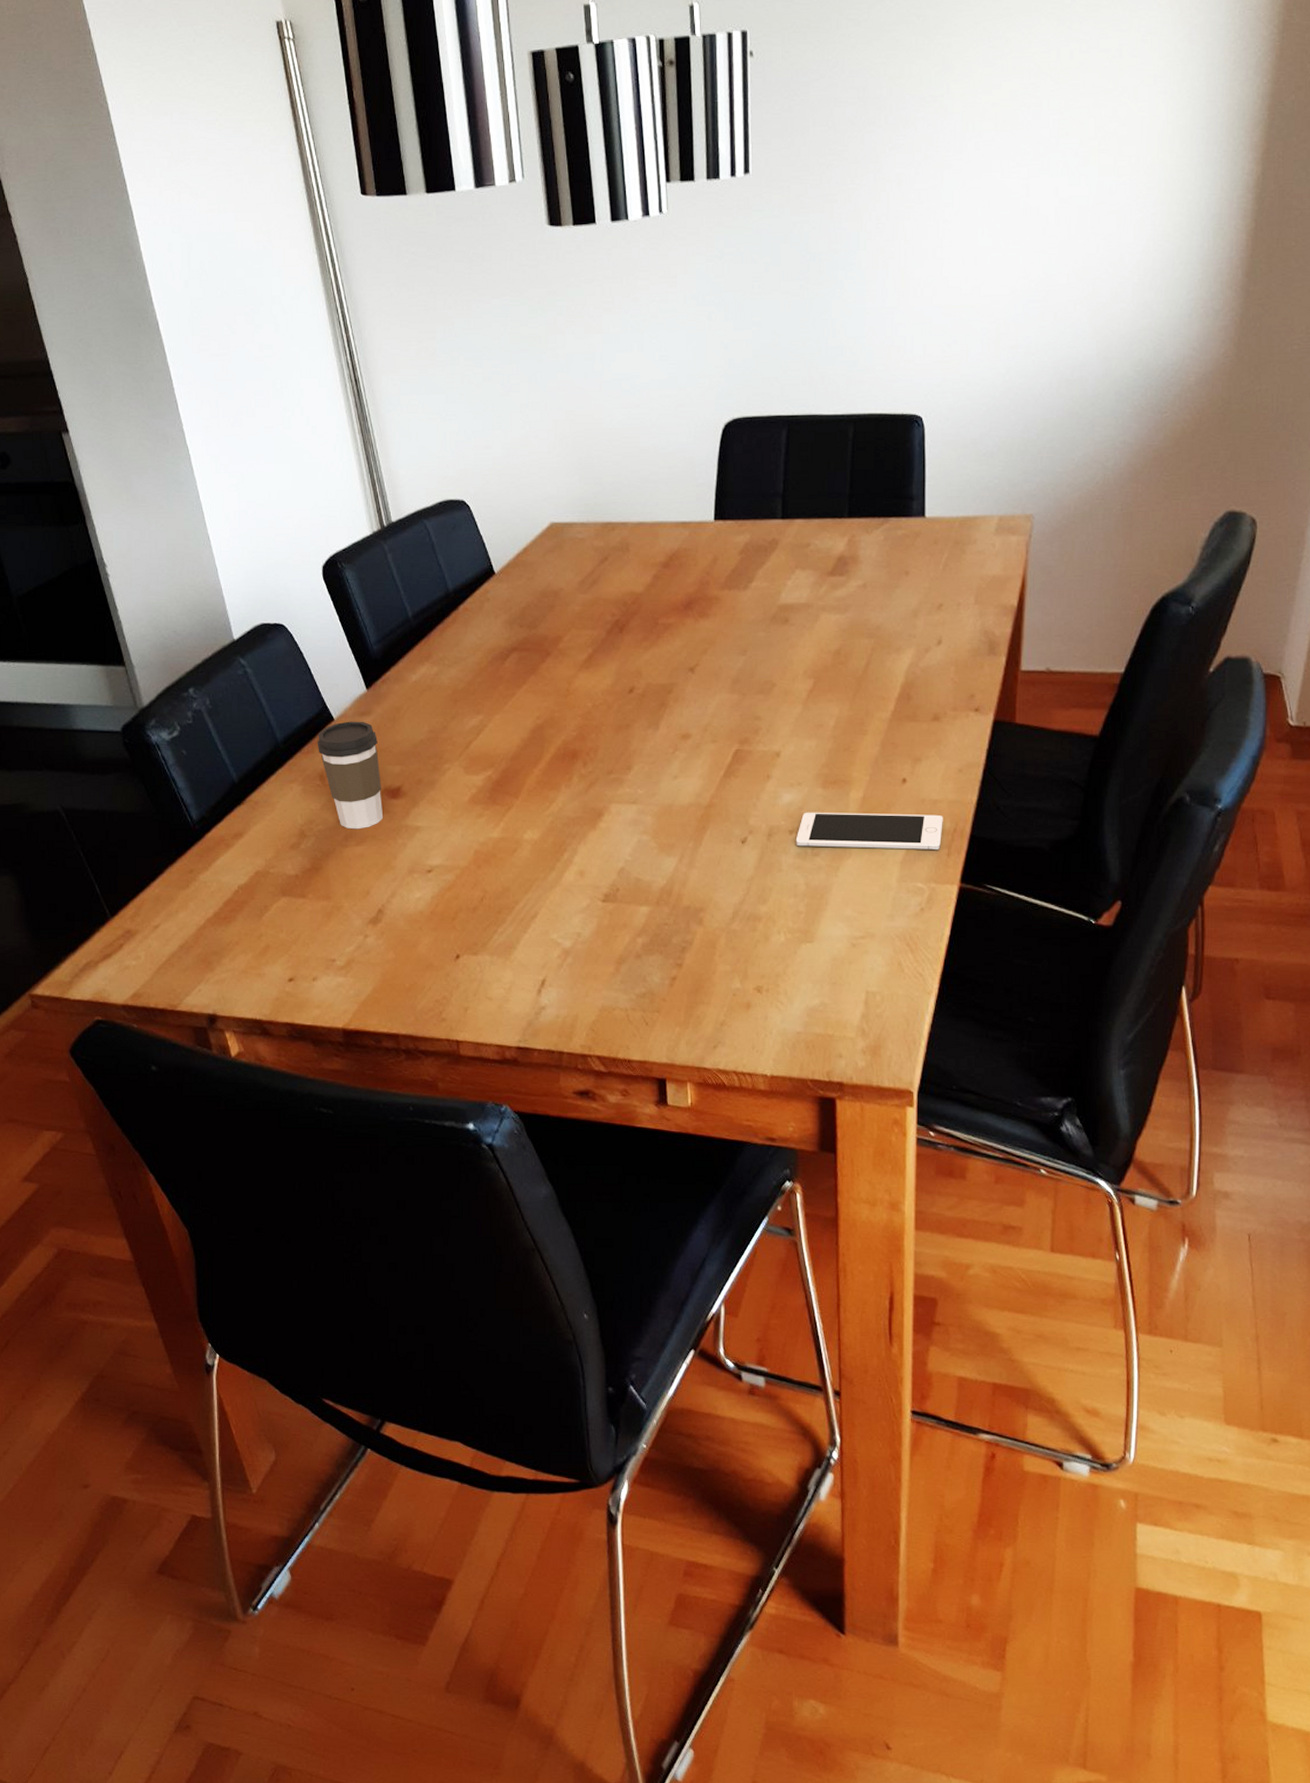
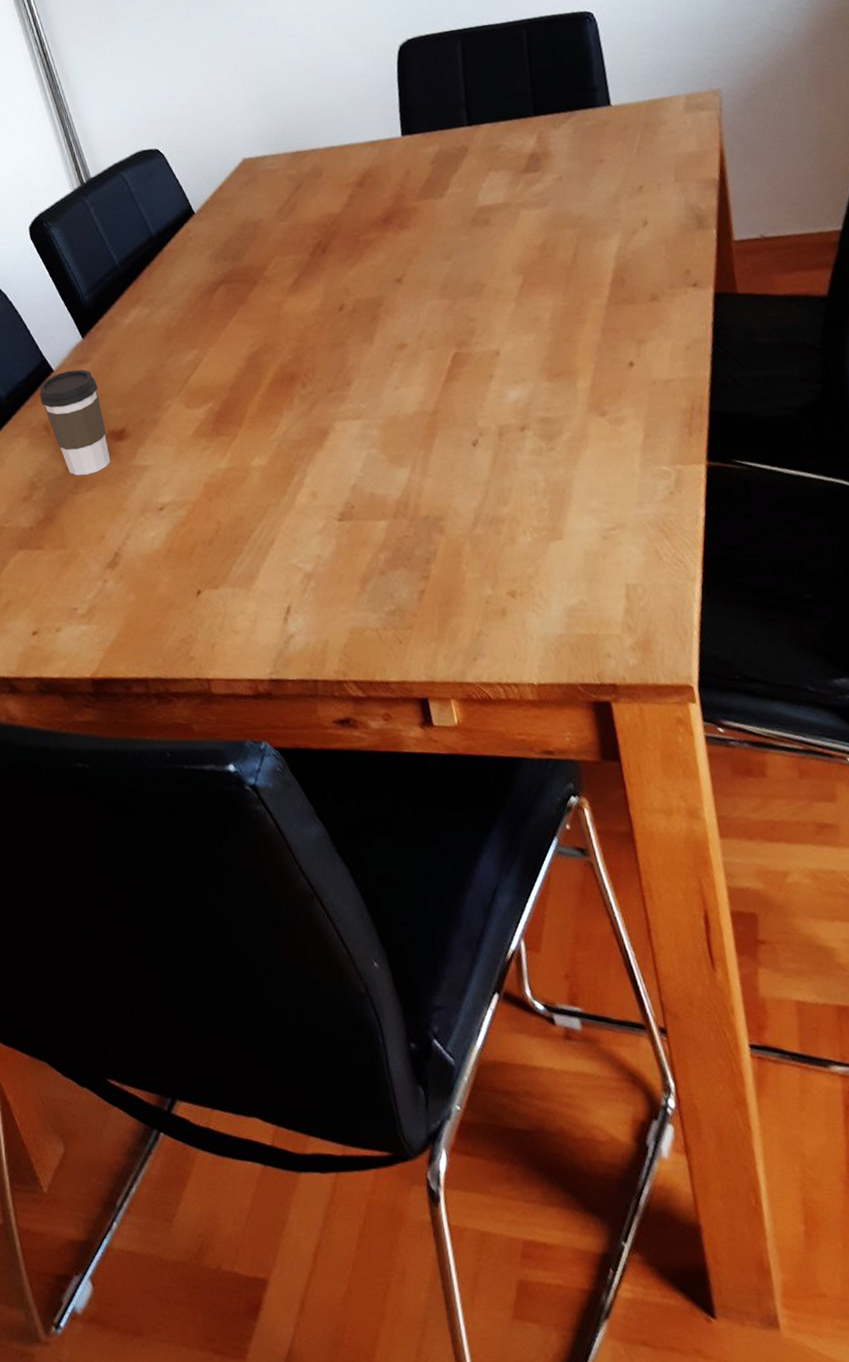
cell phone: present [795,812,943,851] -> none [528,394,681,443]

